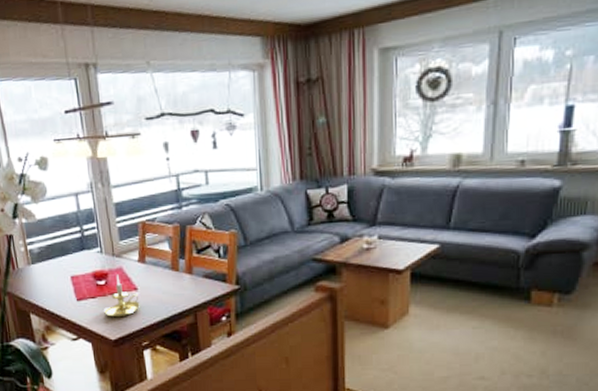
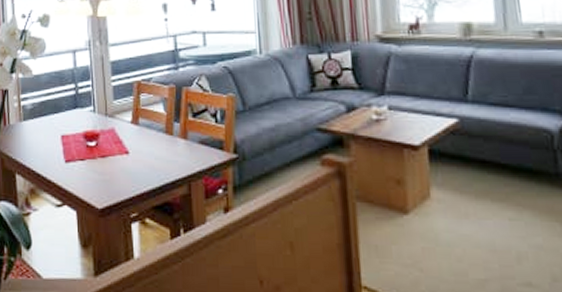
candle holder: present [103,274,140,318] -> none [91,135,131,184]

